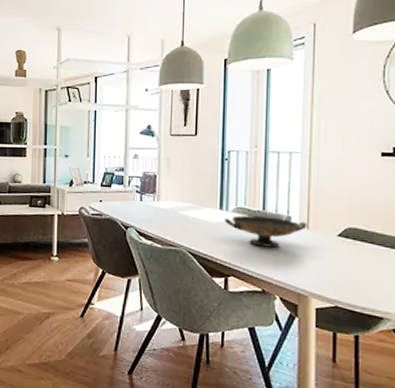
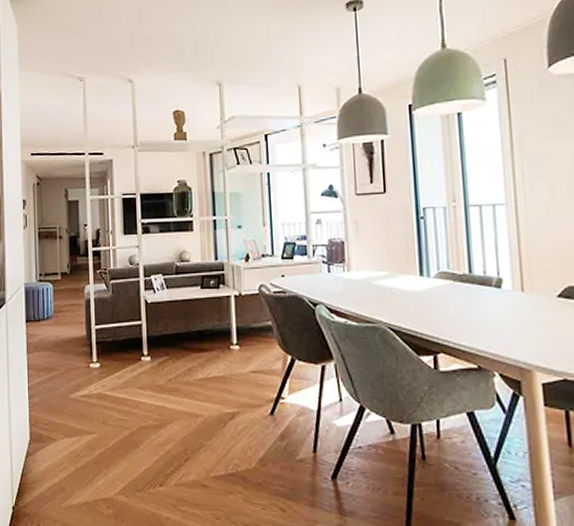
decorative bowl: present [224,215,307,248] -> none [427,280,522,316]

